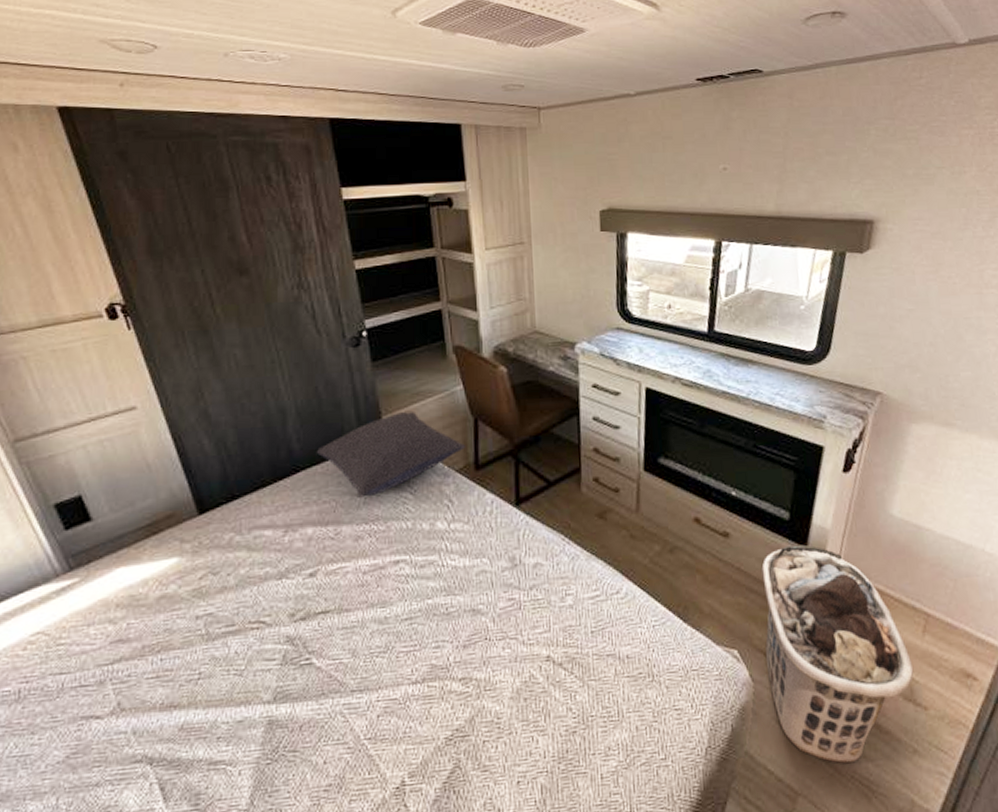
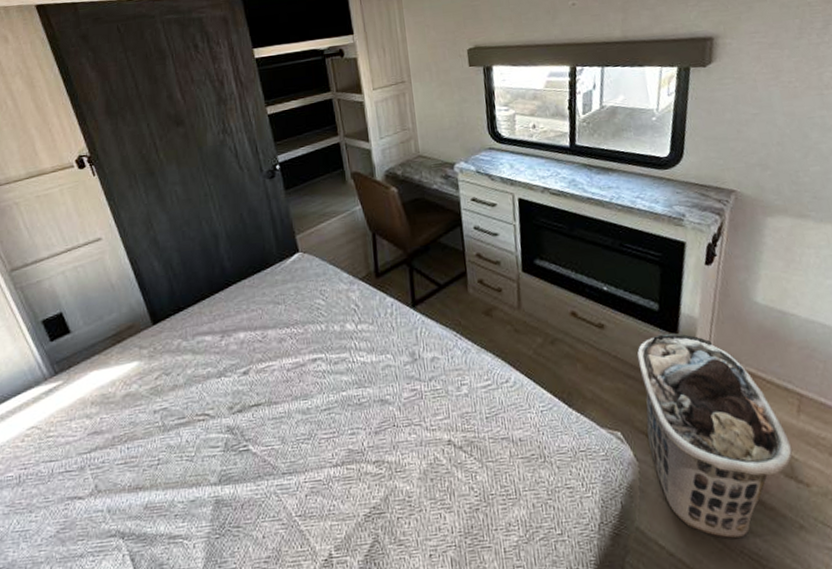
pillow: present [317,412,466,498] -> none [245,230,367,306]

